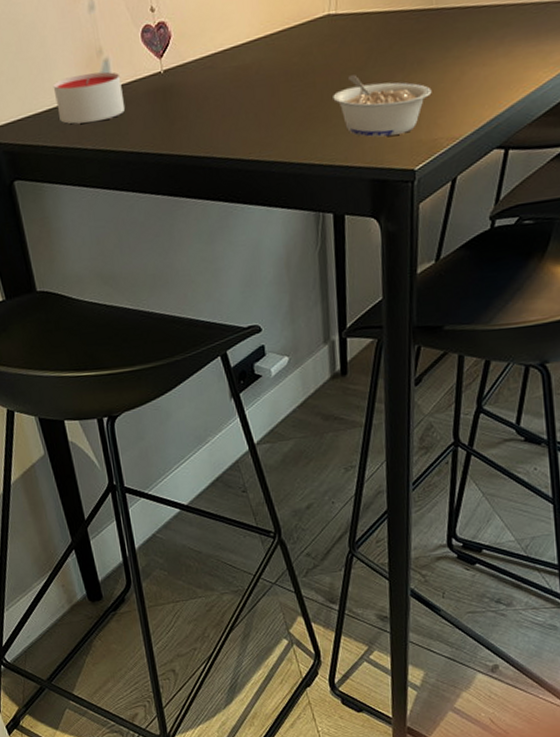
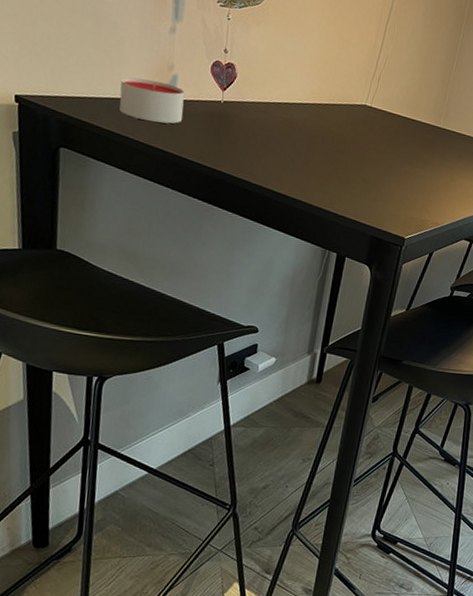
legume: present [333,75,432,137] -> none [355,154,428,210]

